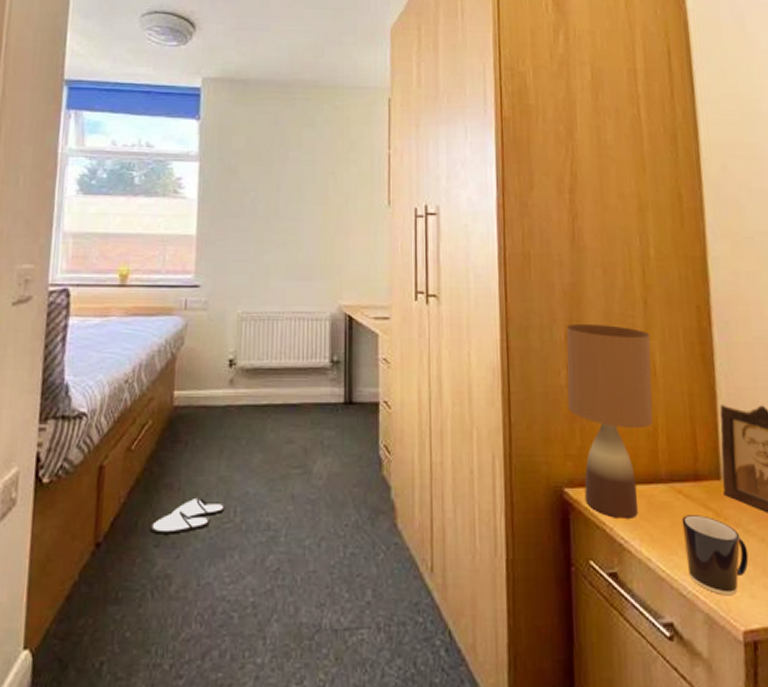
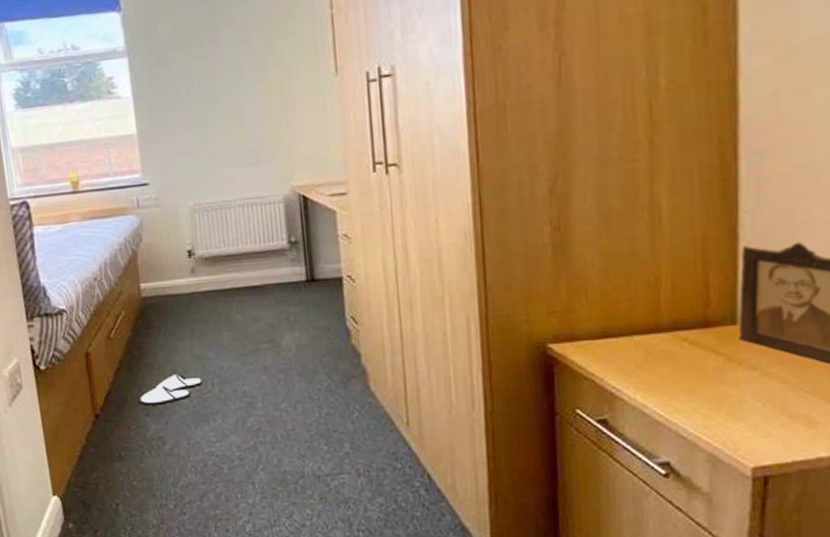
table lamp: present [566,323,653,520] -> none [550,172,656,370]
mug: present [682,515,749,596] -> none [685,361,765,436]

